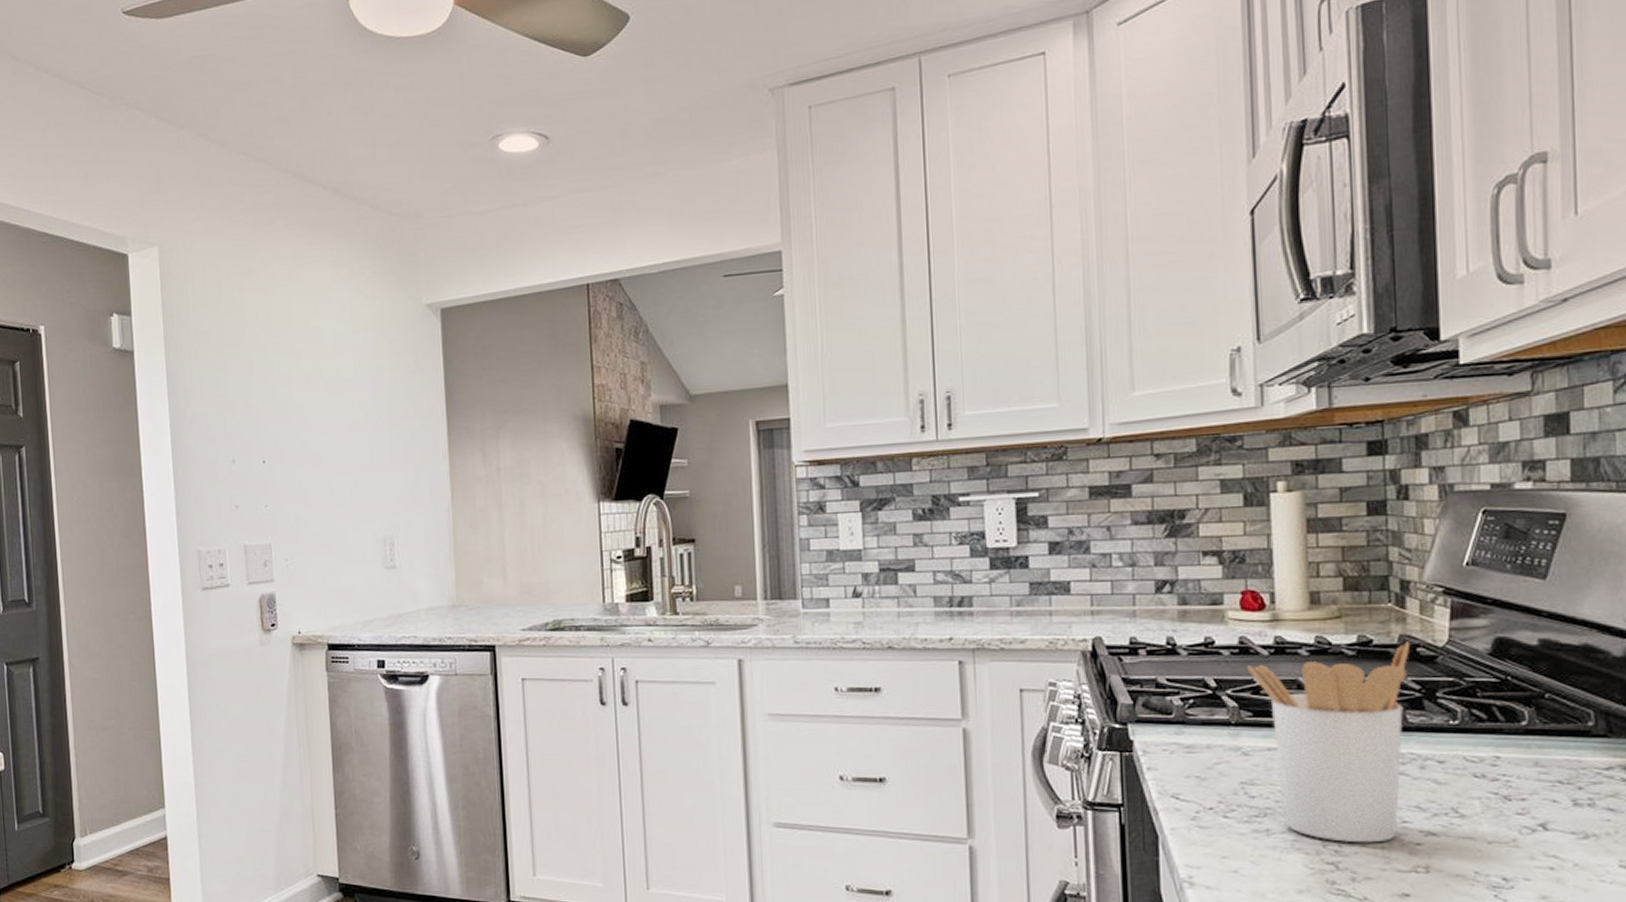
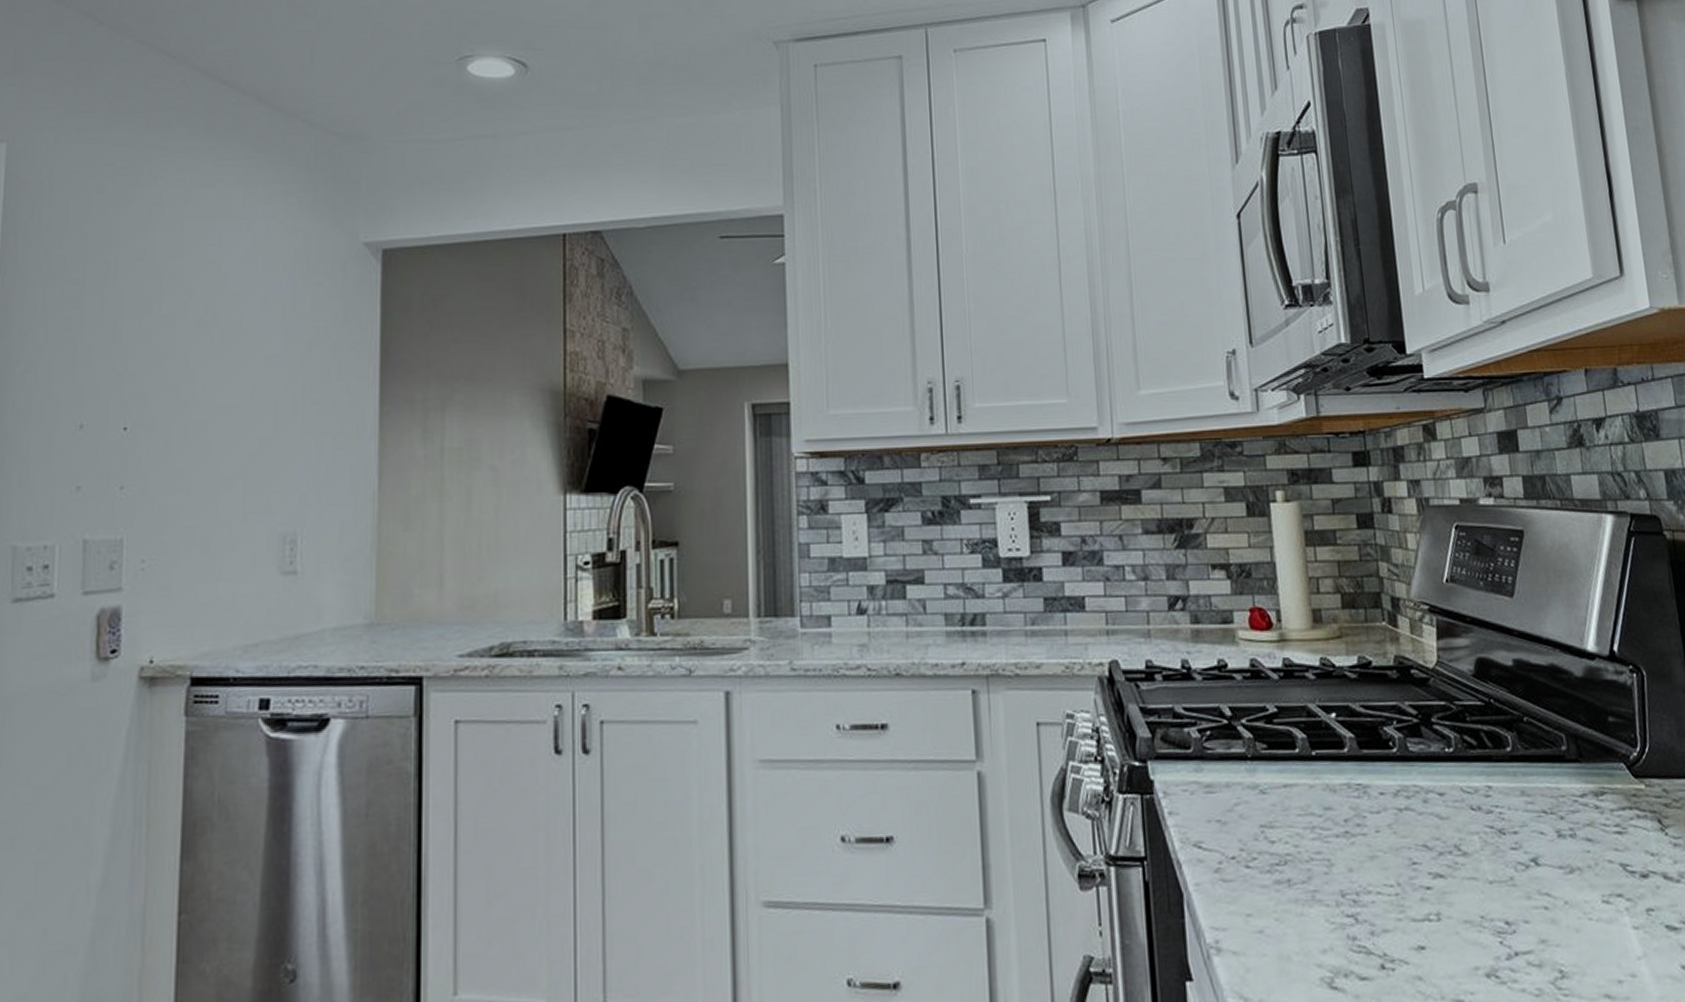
utensil holder: present [1247,642,1411,843] -> none [1259,663,1409,891]

